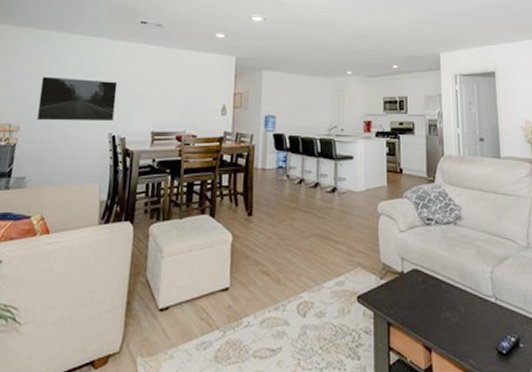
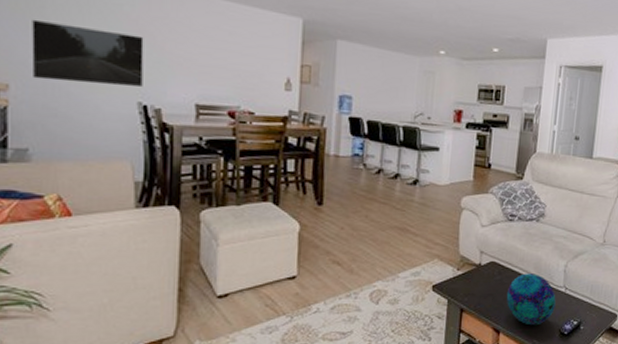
decorative ball: none [433,281,488,343] -> present [506,273,556,326]

